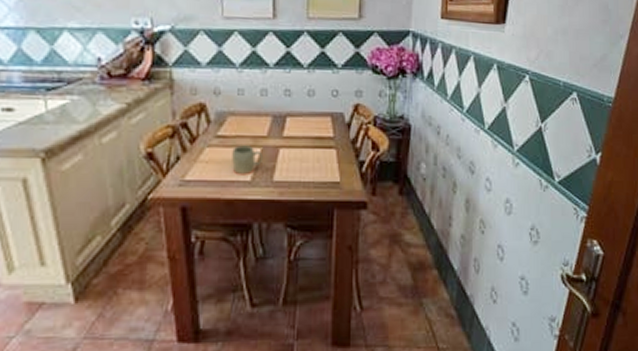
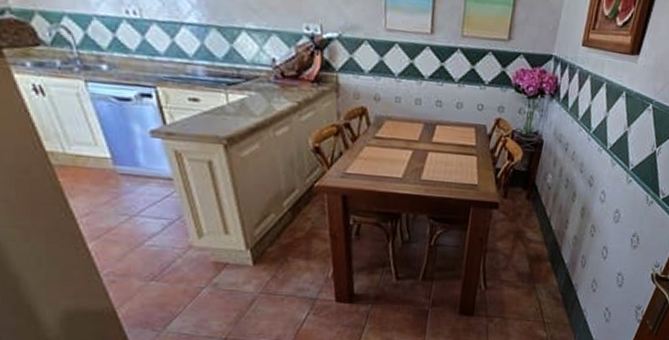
mug: present [232,145,263,176] -> none [386,146,414,173]

